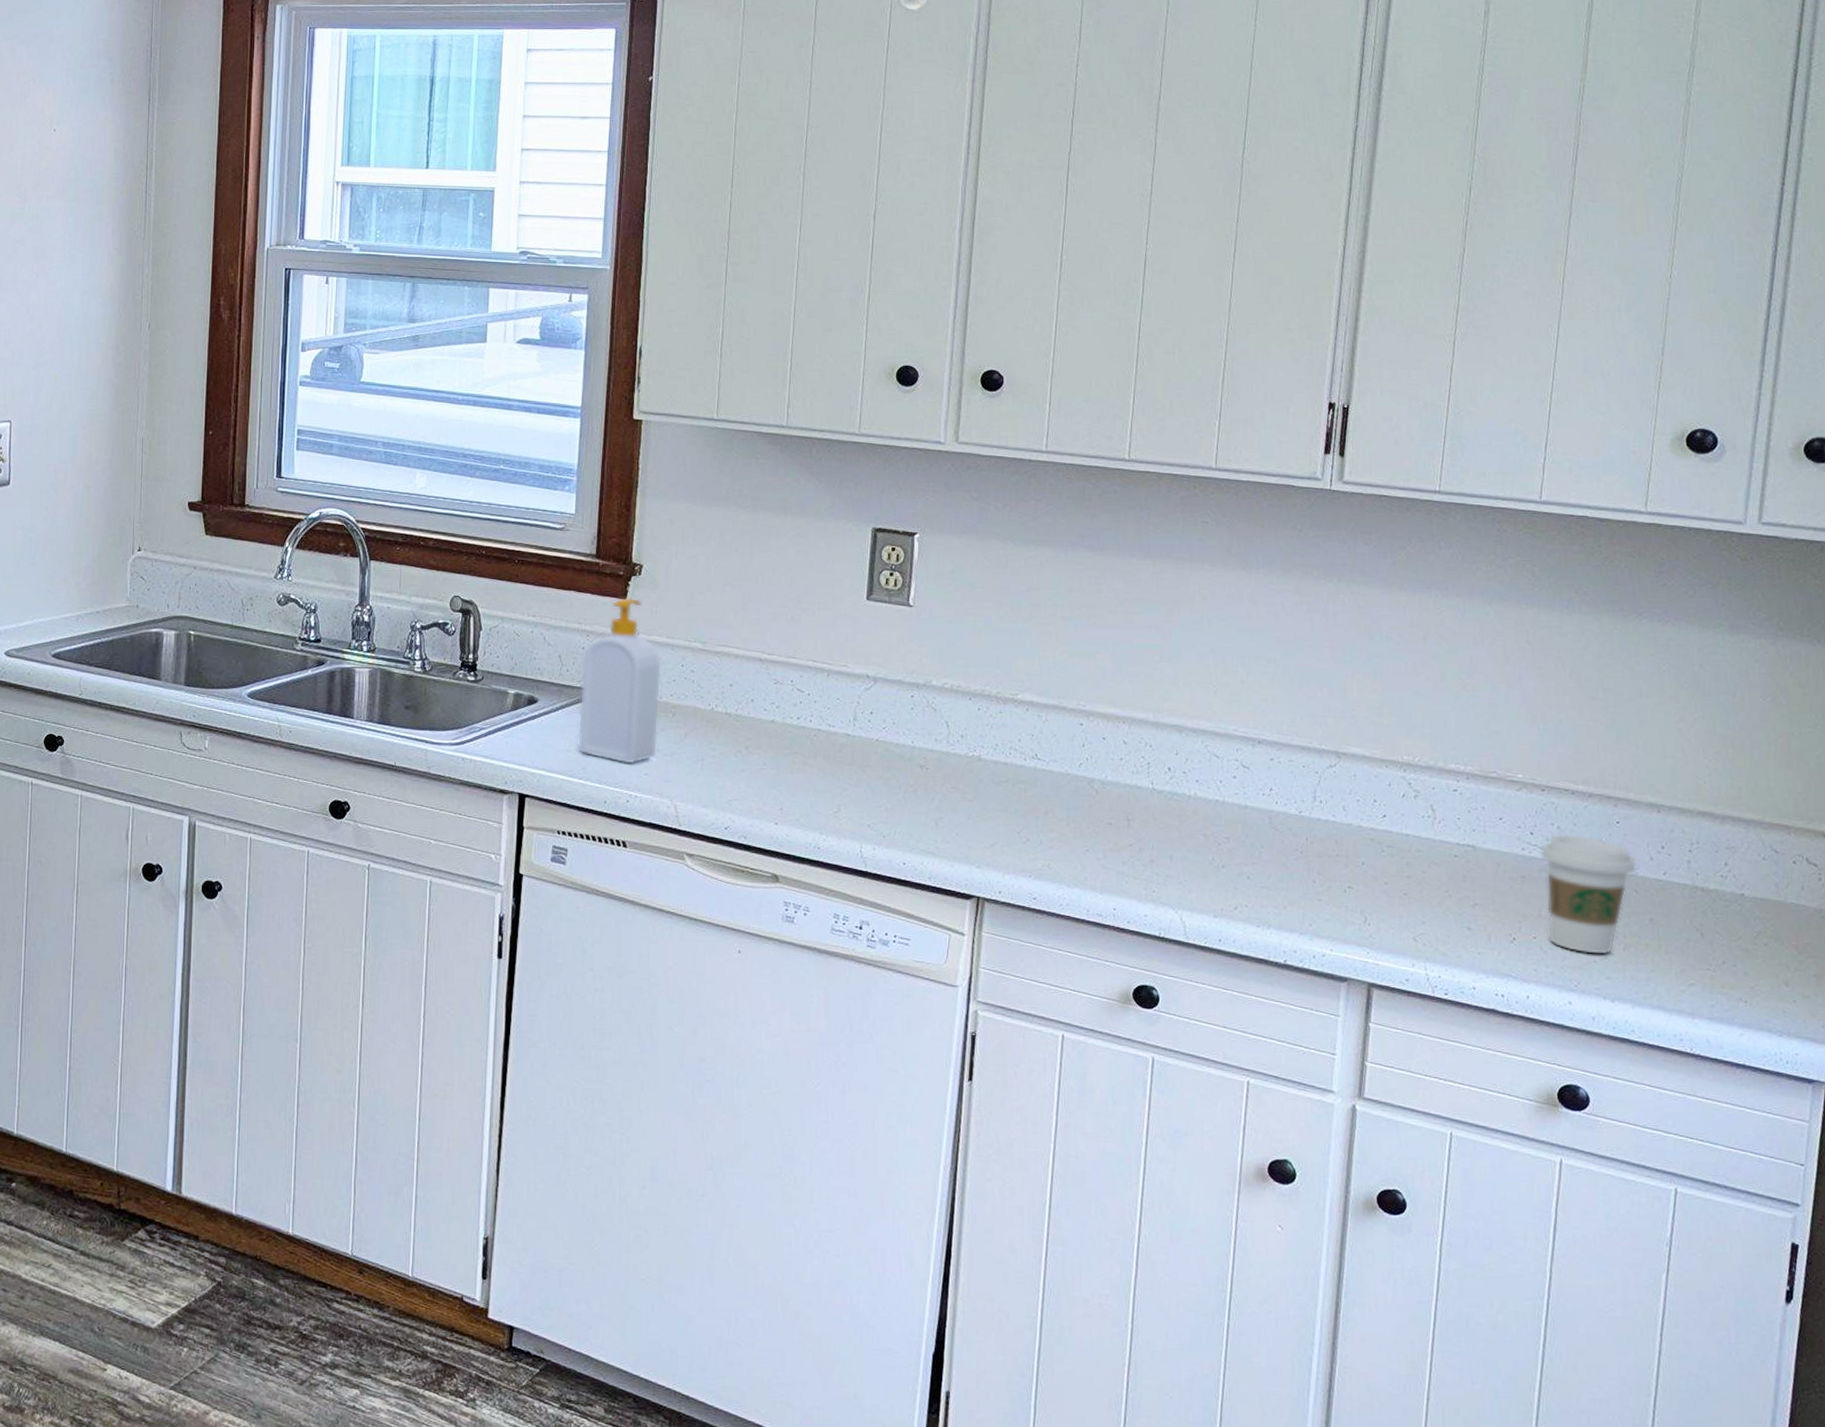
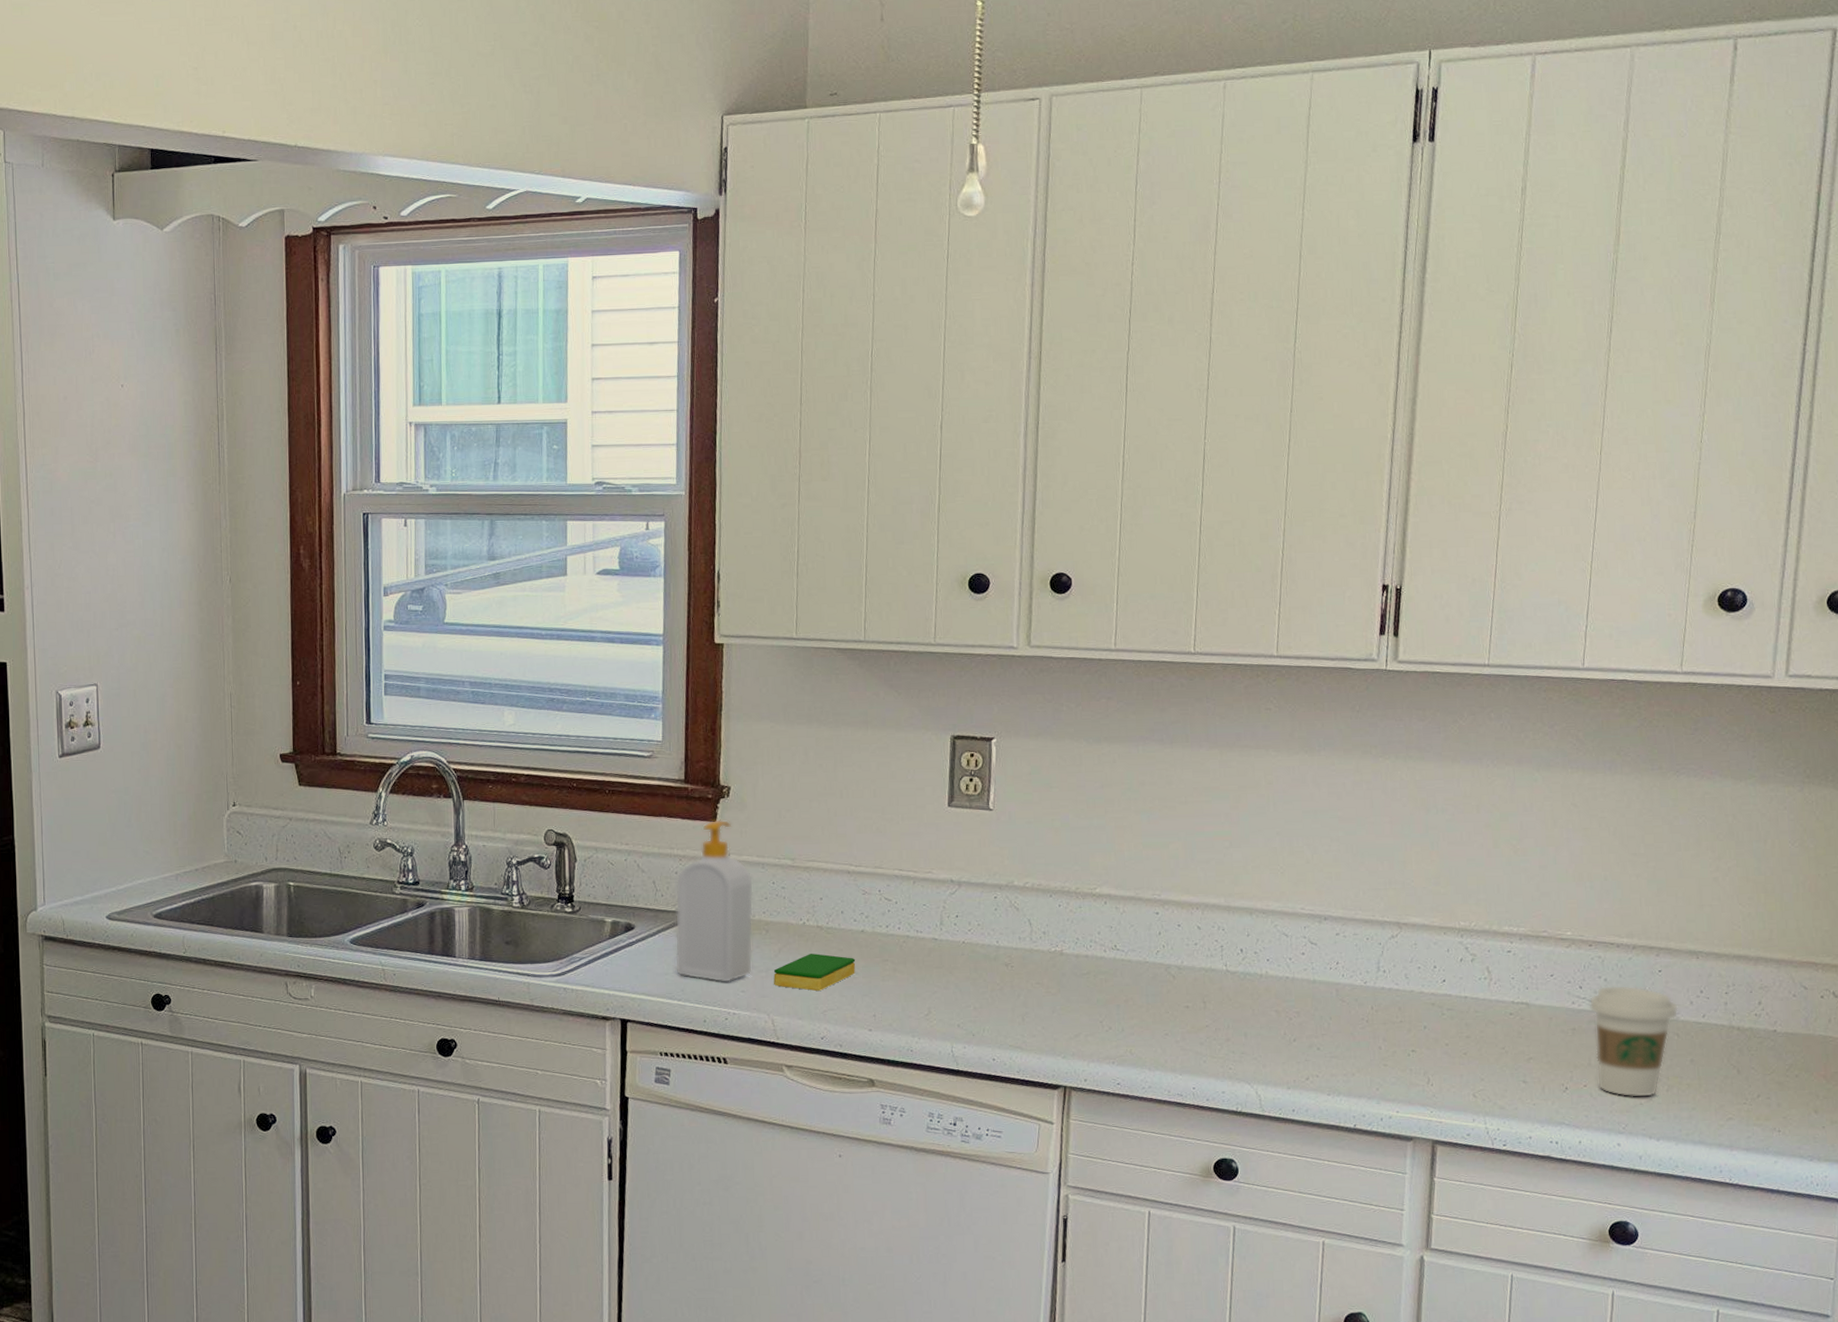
dish sponge: none [678,741,764,780] -> present [773,953,856,992]

